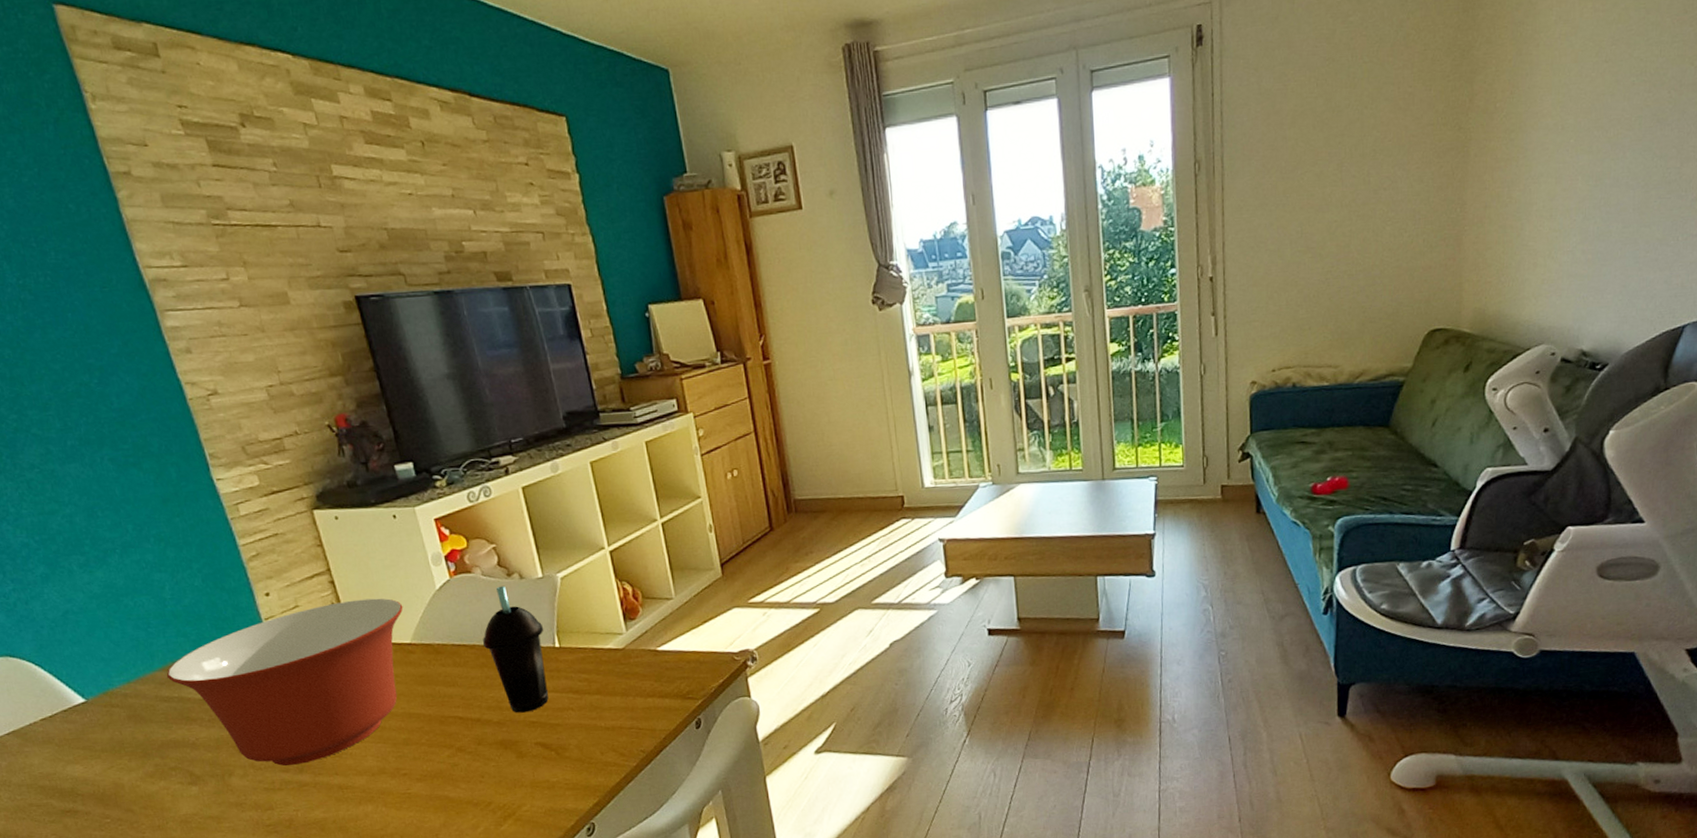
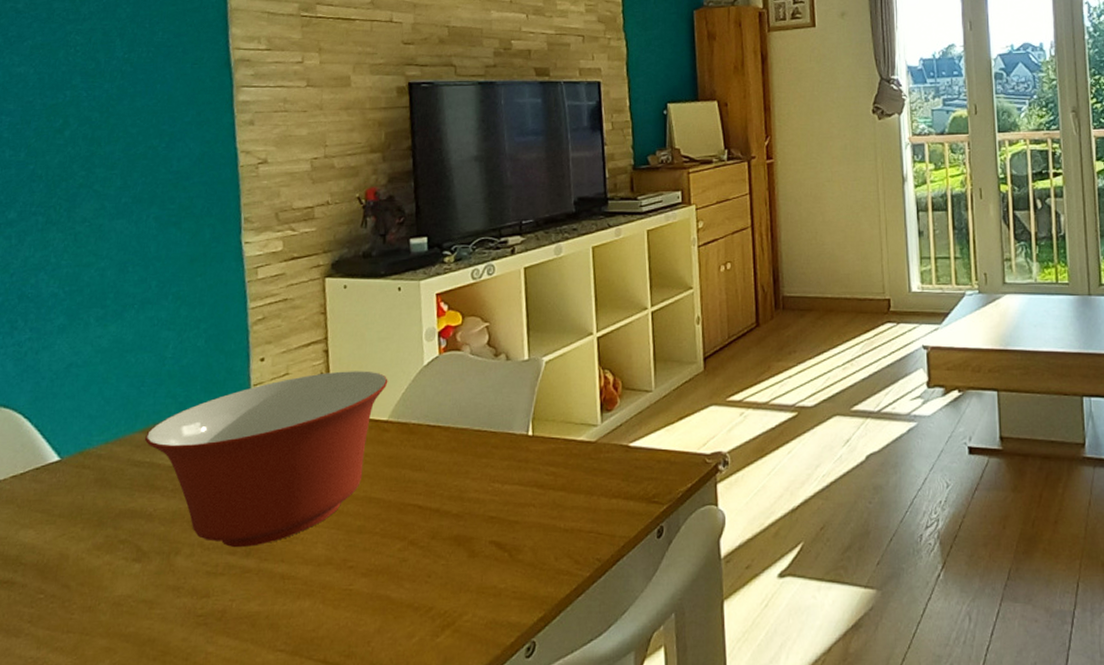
cup: present [483,585,549,713] -> none [458,366,521,506]

